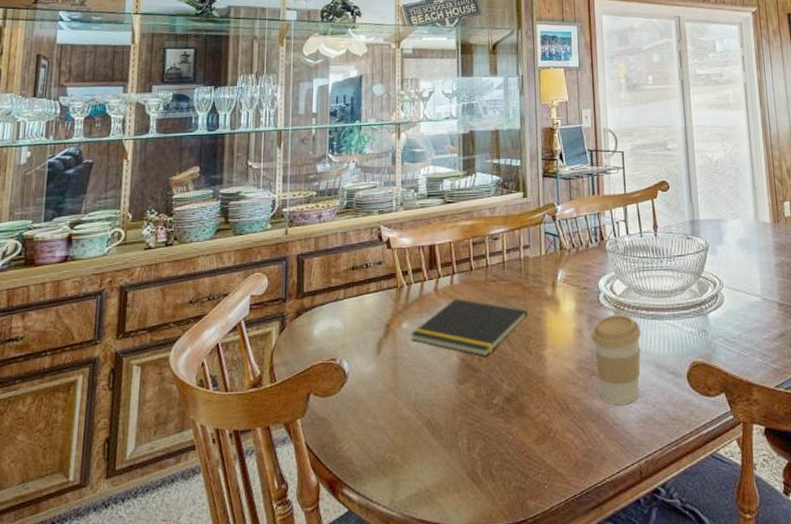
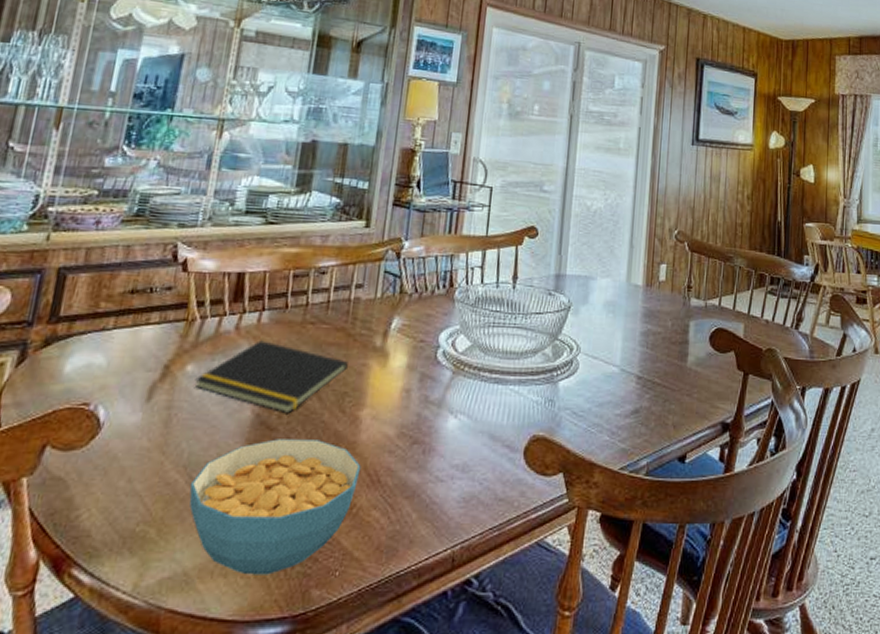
cereal bowl: none [420,377,552,490] -> present [189,439,361,575]
coffee cup: present [591,314,641,405] -> none [420,374,480,481]

